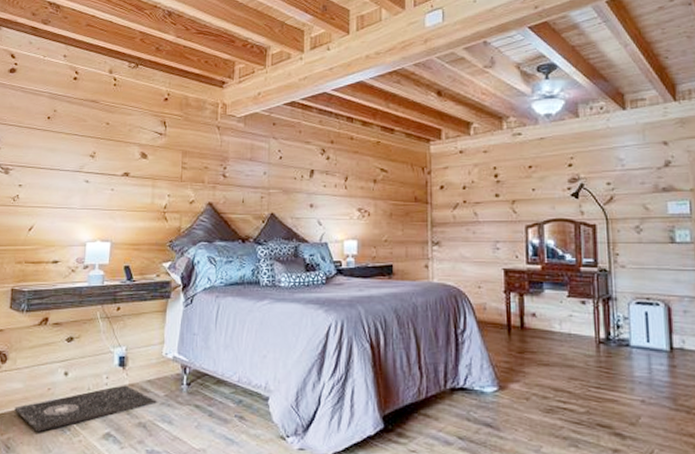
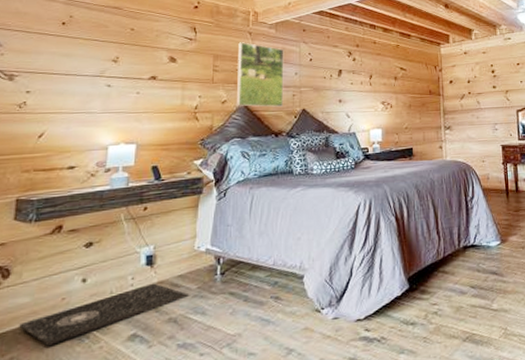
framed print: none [204,137,253,210] -> present [237,42,284,107]

